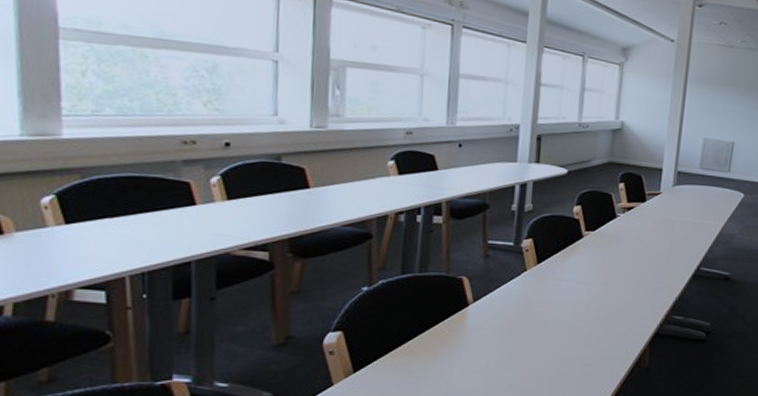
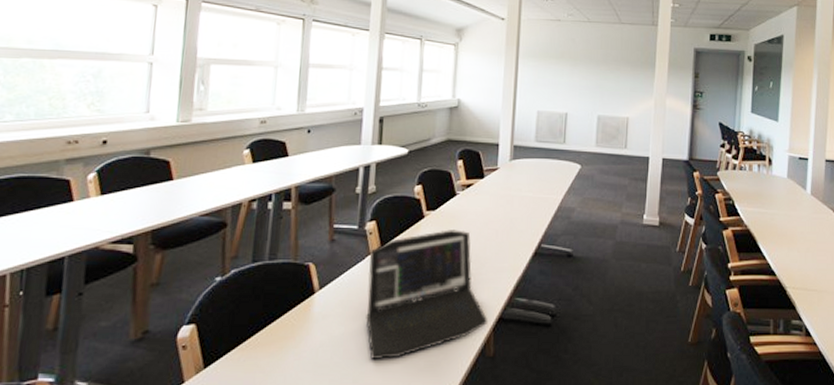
laptop: none [522,250,645,369] -> present [366,230,489,360]

